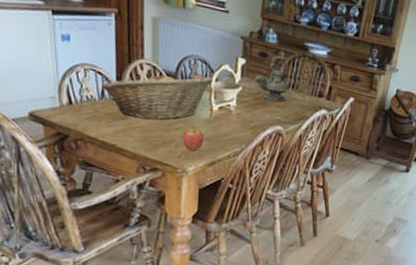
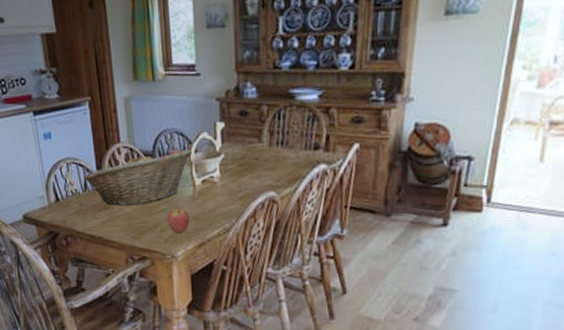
teapot: present [253,55,290,103] -> none [235,110,279,165]

